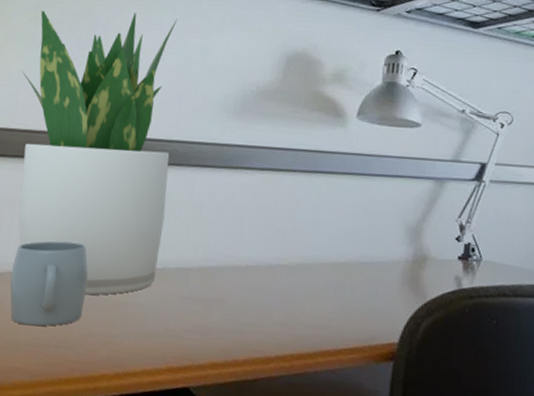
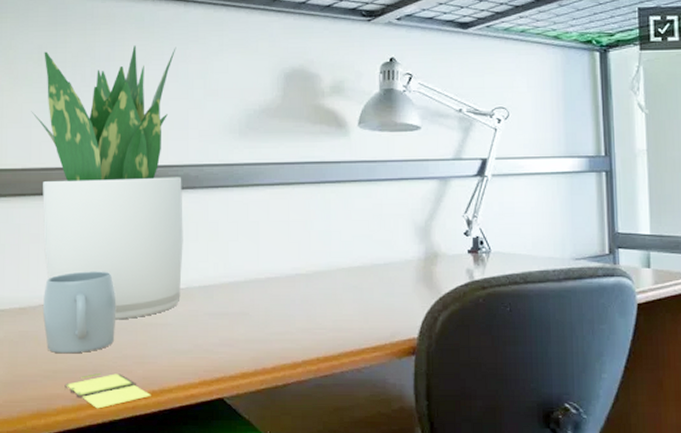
sticky notes: none [24,349,114,387] -> present [64,373,151,409]

